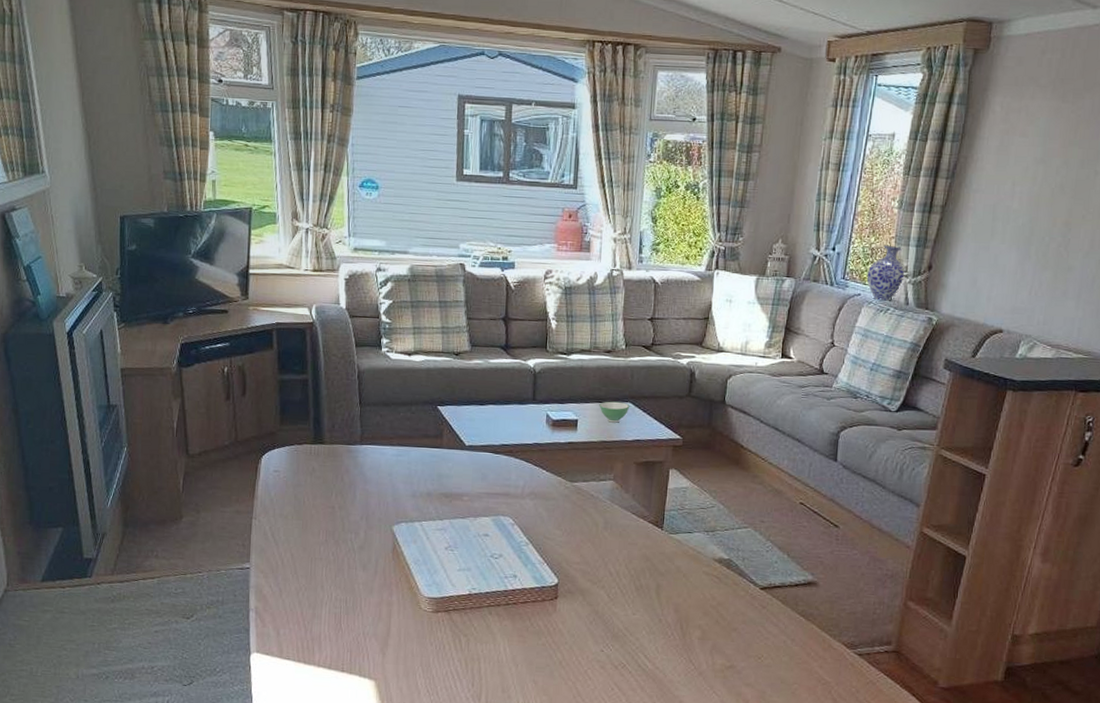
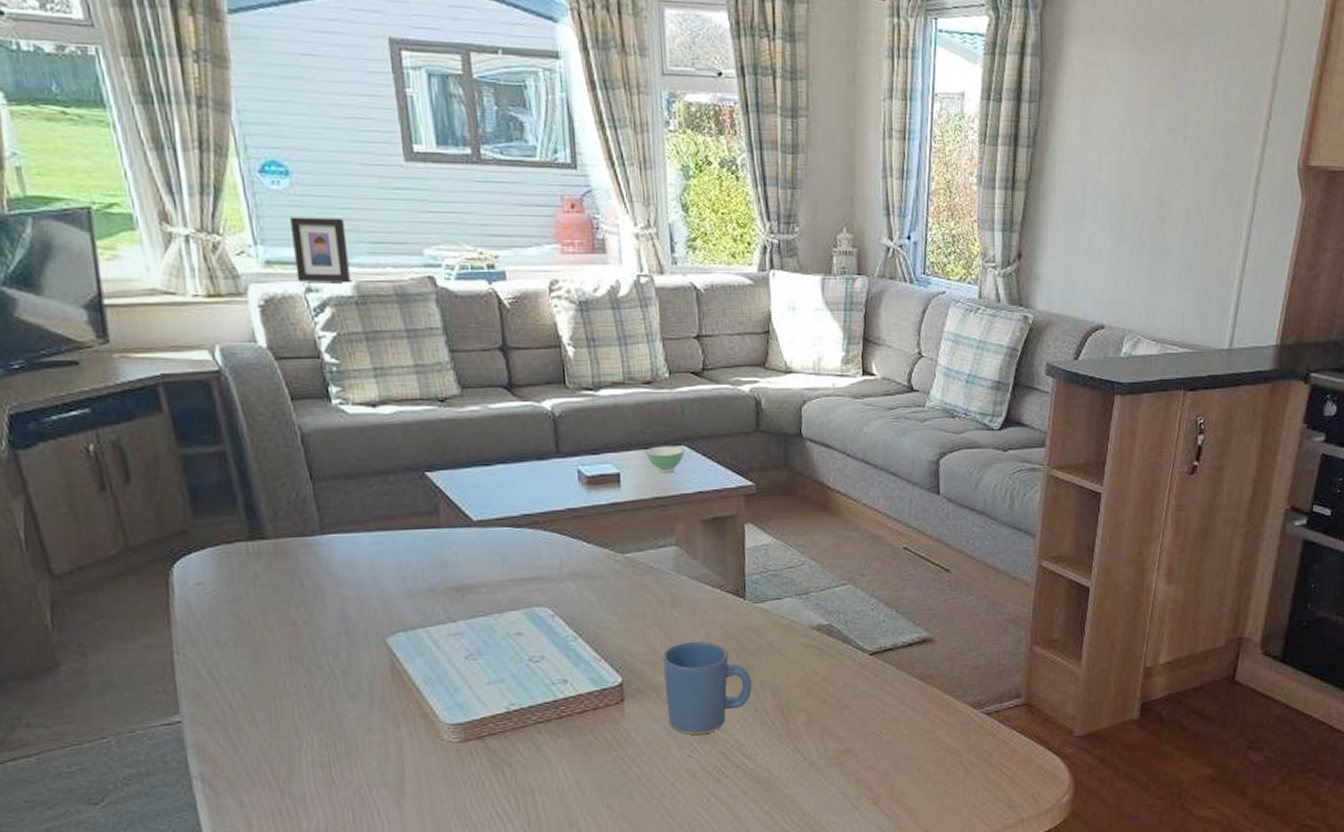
picture frame: none [372,218,410,266] -> present [289,217,351,284]
mug: none [589,558,659,635] -> present [662,641,752,736]
vase: present [866,245,906,301] -> none [950,230,994,299]

